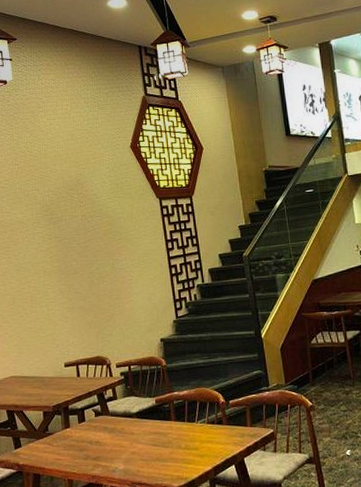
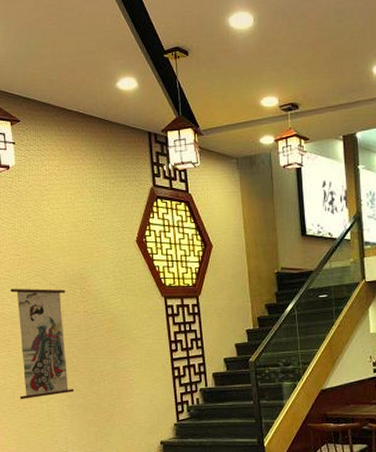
wall scroll: none [9,182,74,305] -> present [10,274,74,400]

